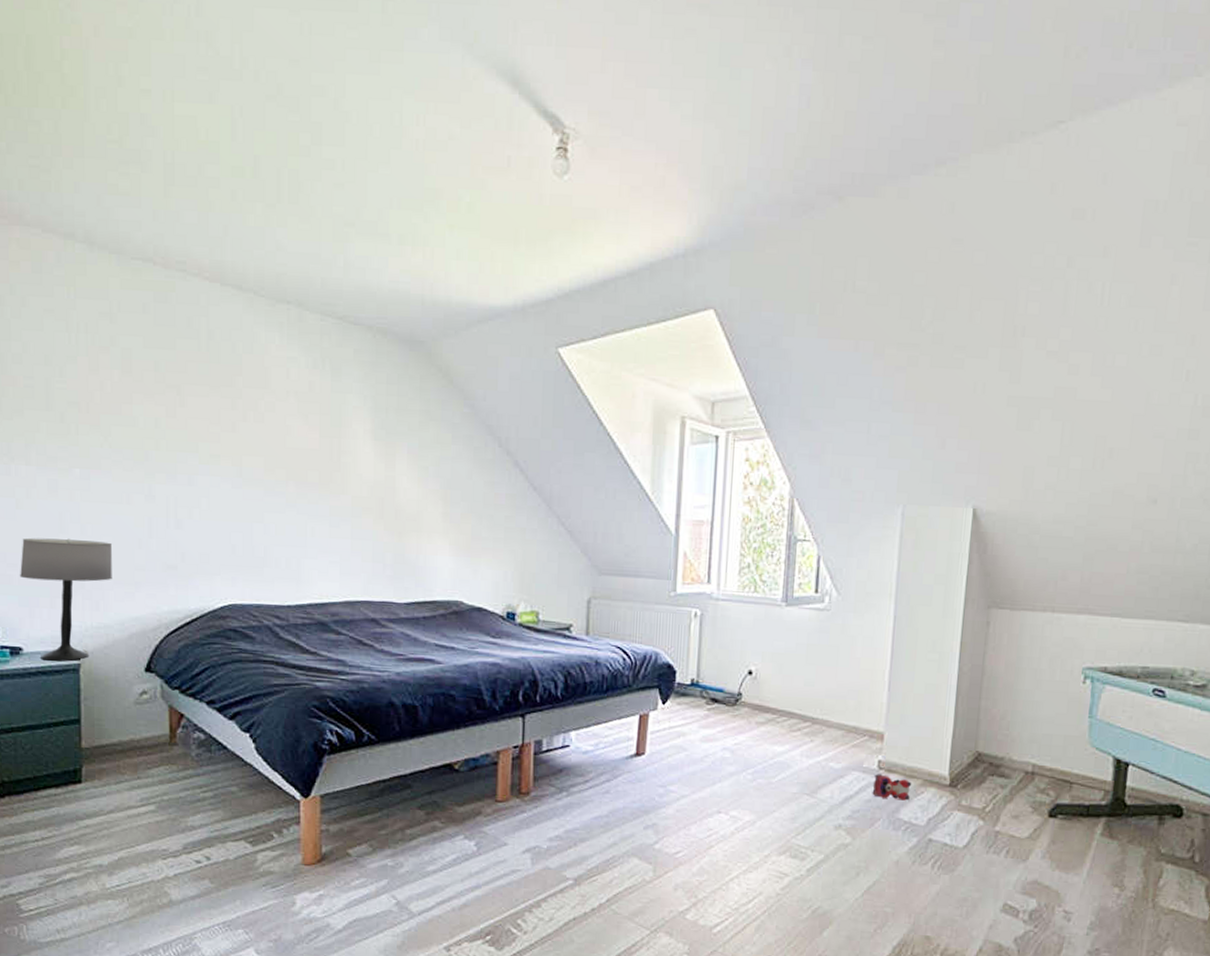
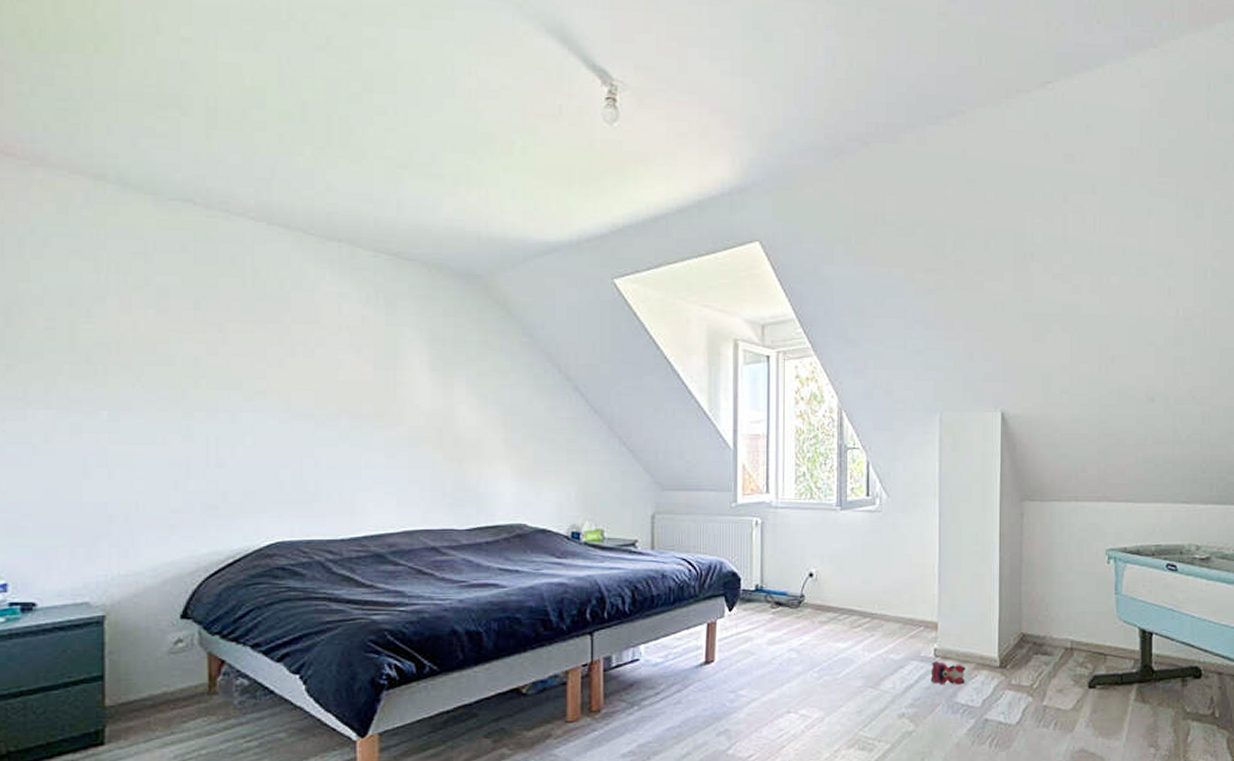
table lamp: present [20,537,112,662] -> none [35,483,144,615]

